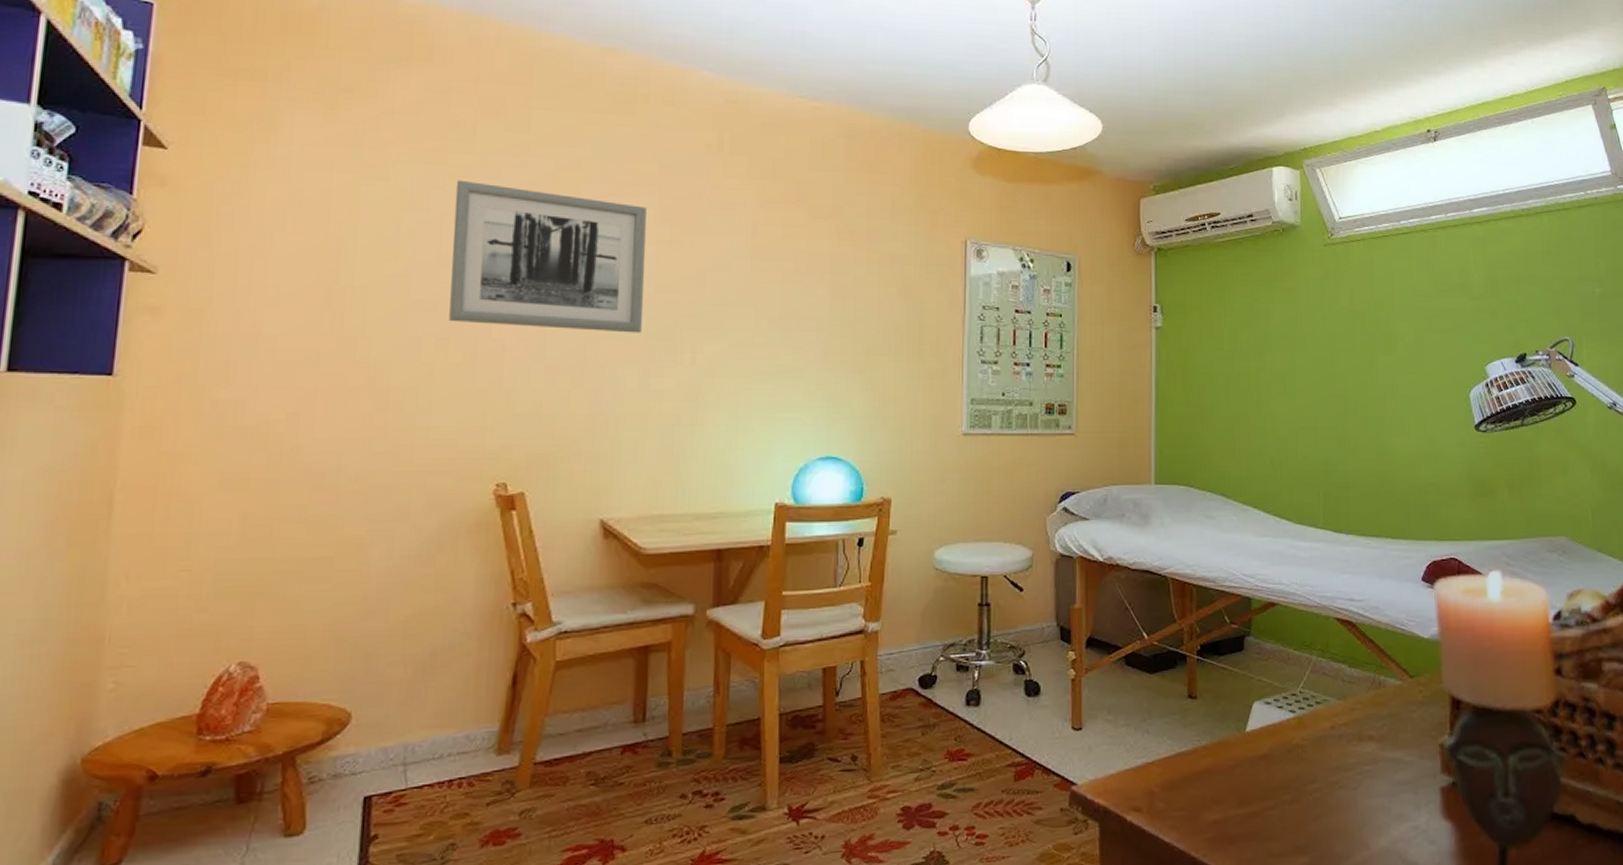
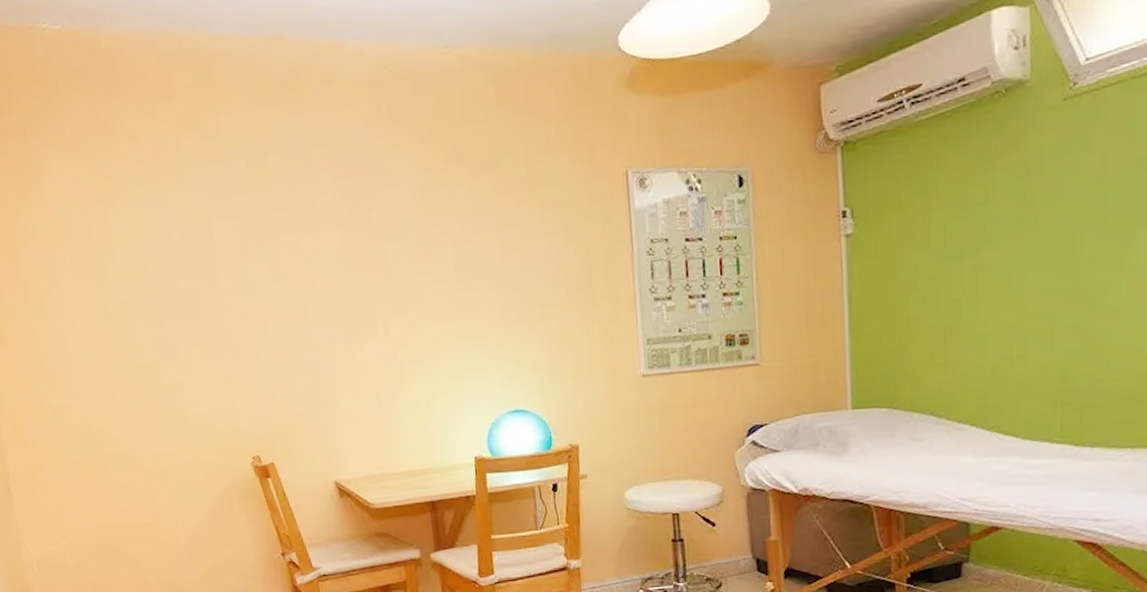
wall art: present [449,179,647,333] -> none [174,191,341,323]

